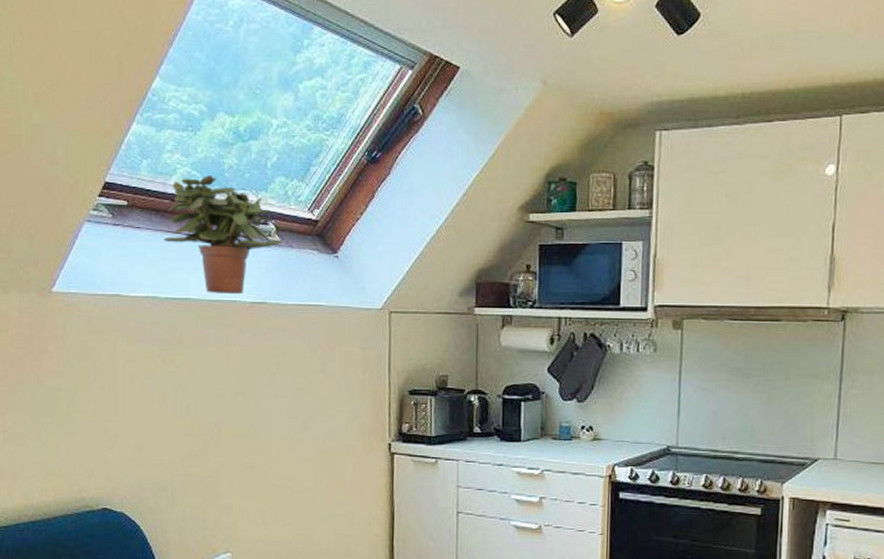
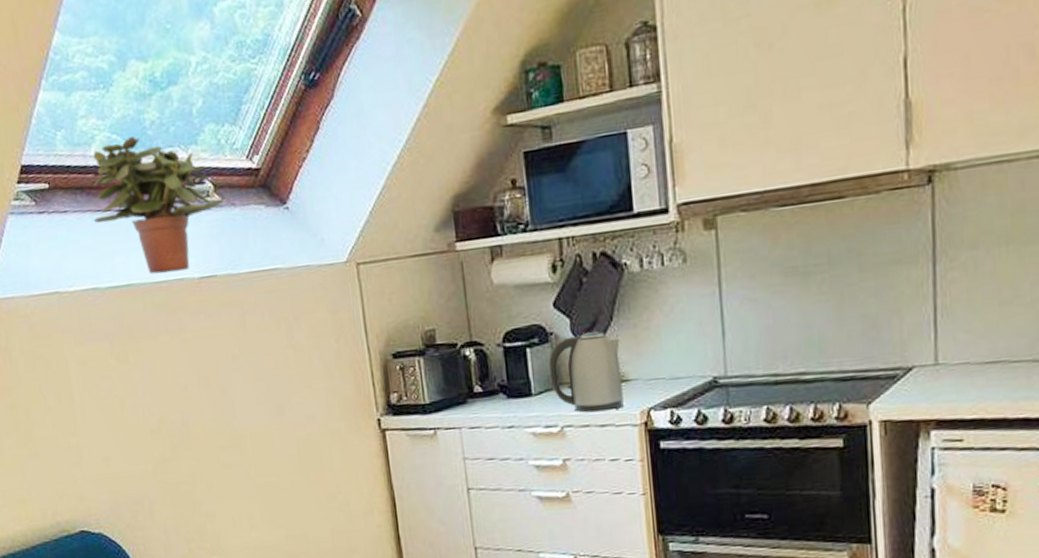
kettle: none [538,395,597,462] -> present [549,331,624,413]

